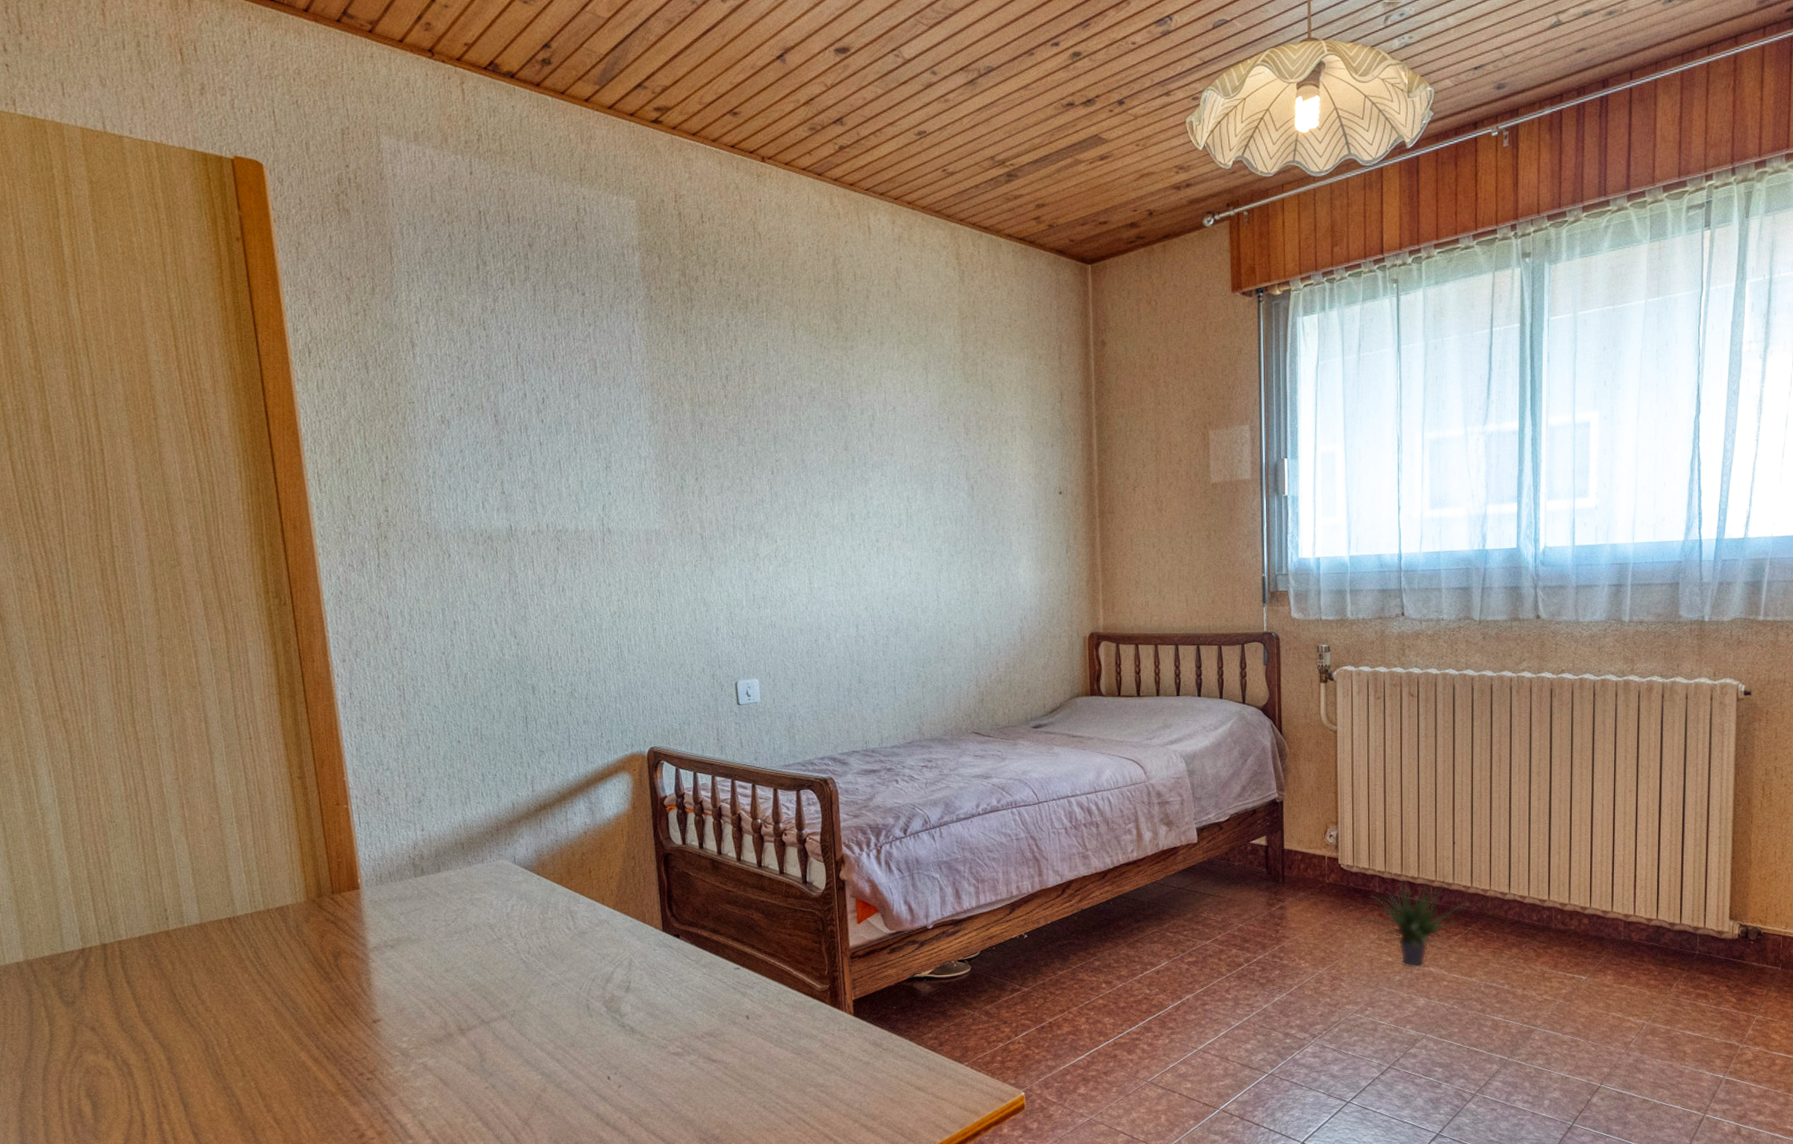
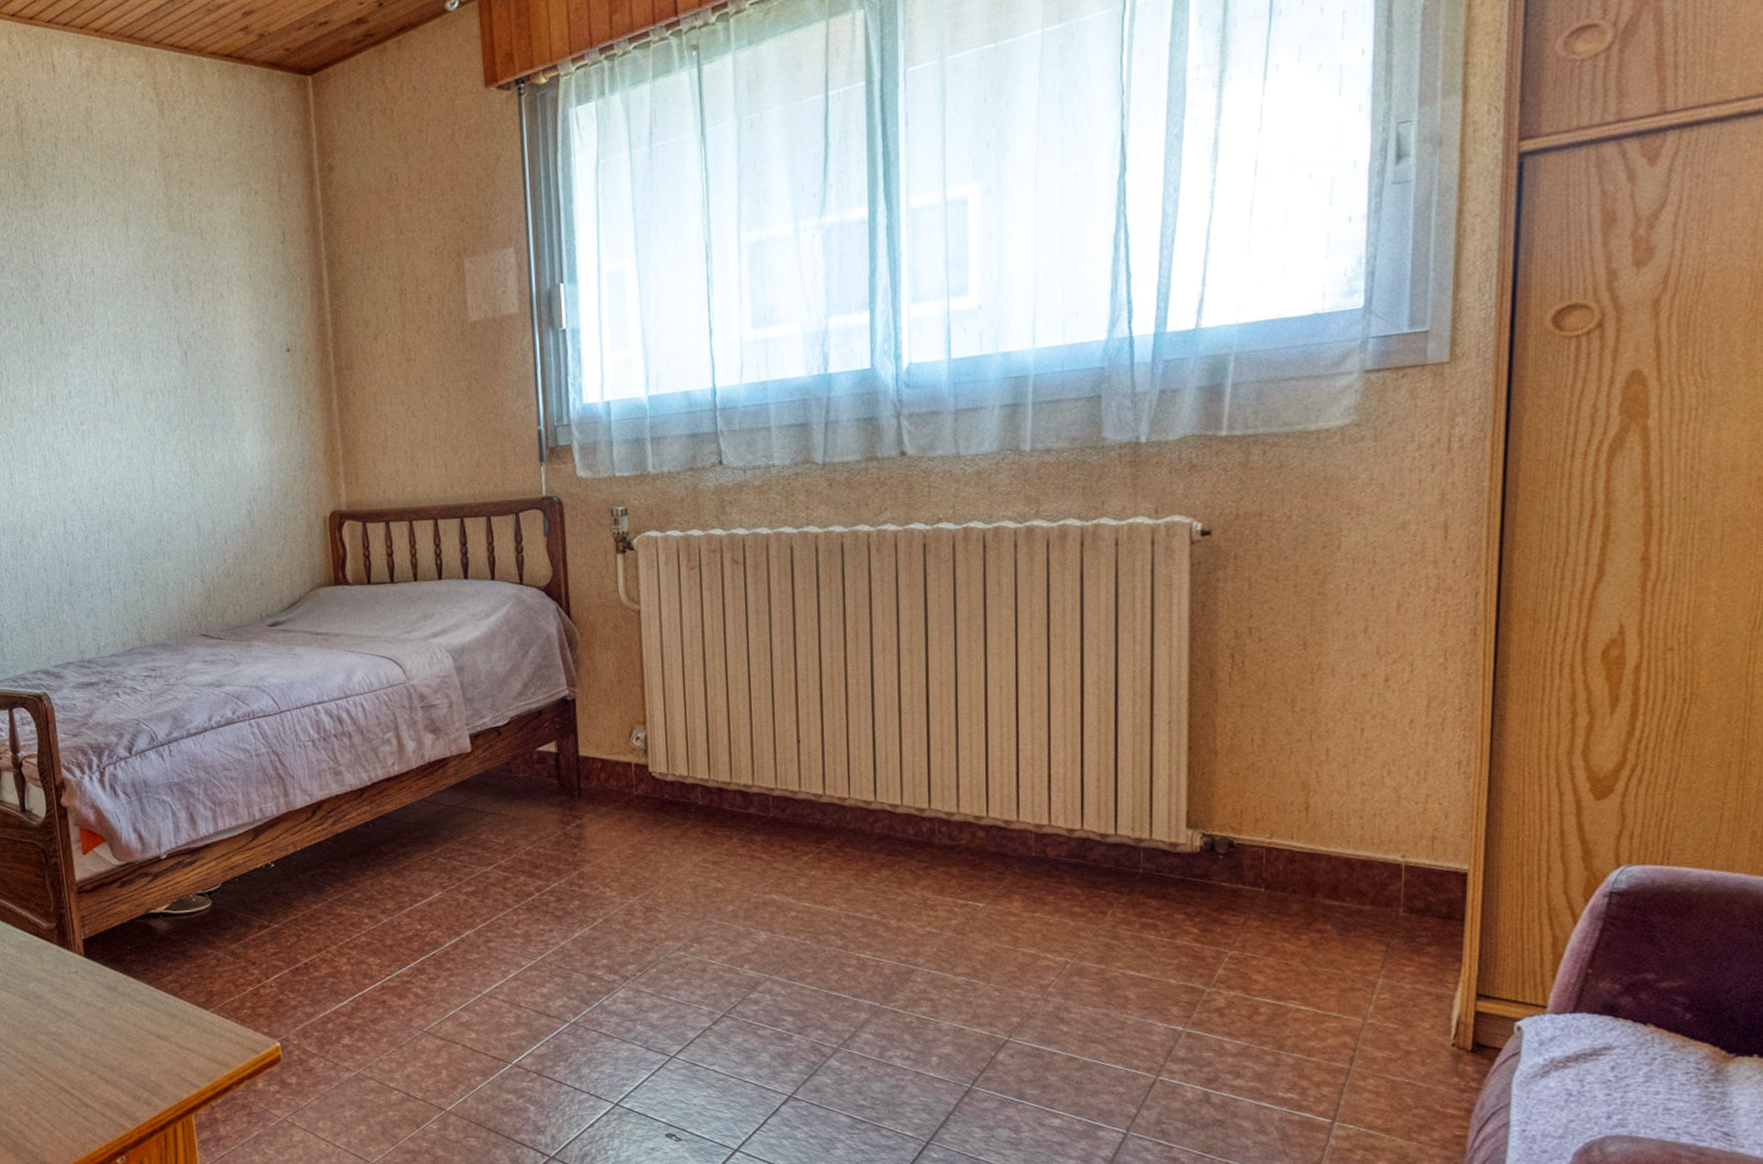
potted plant: present [1357,871,1471,967] -> none [675,776,824,894]

